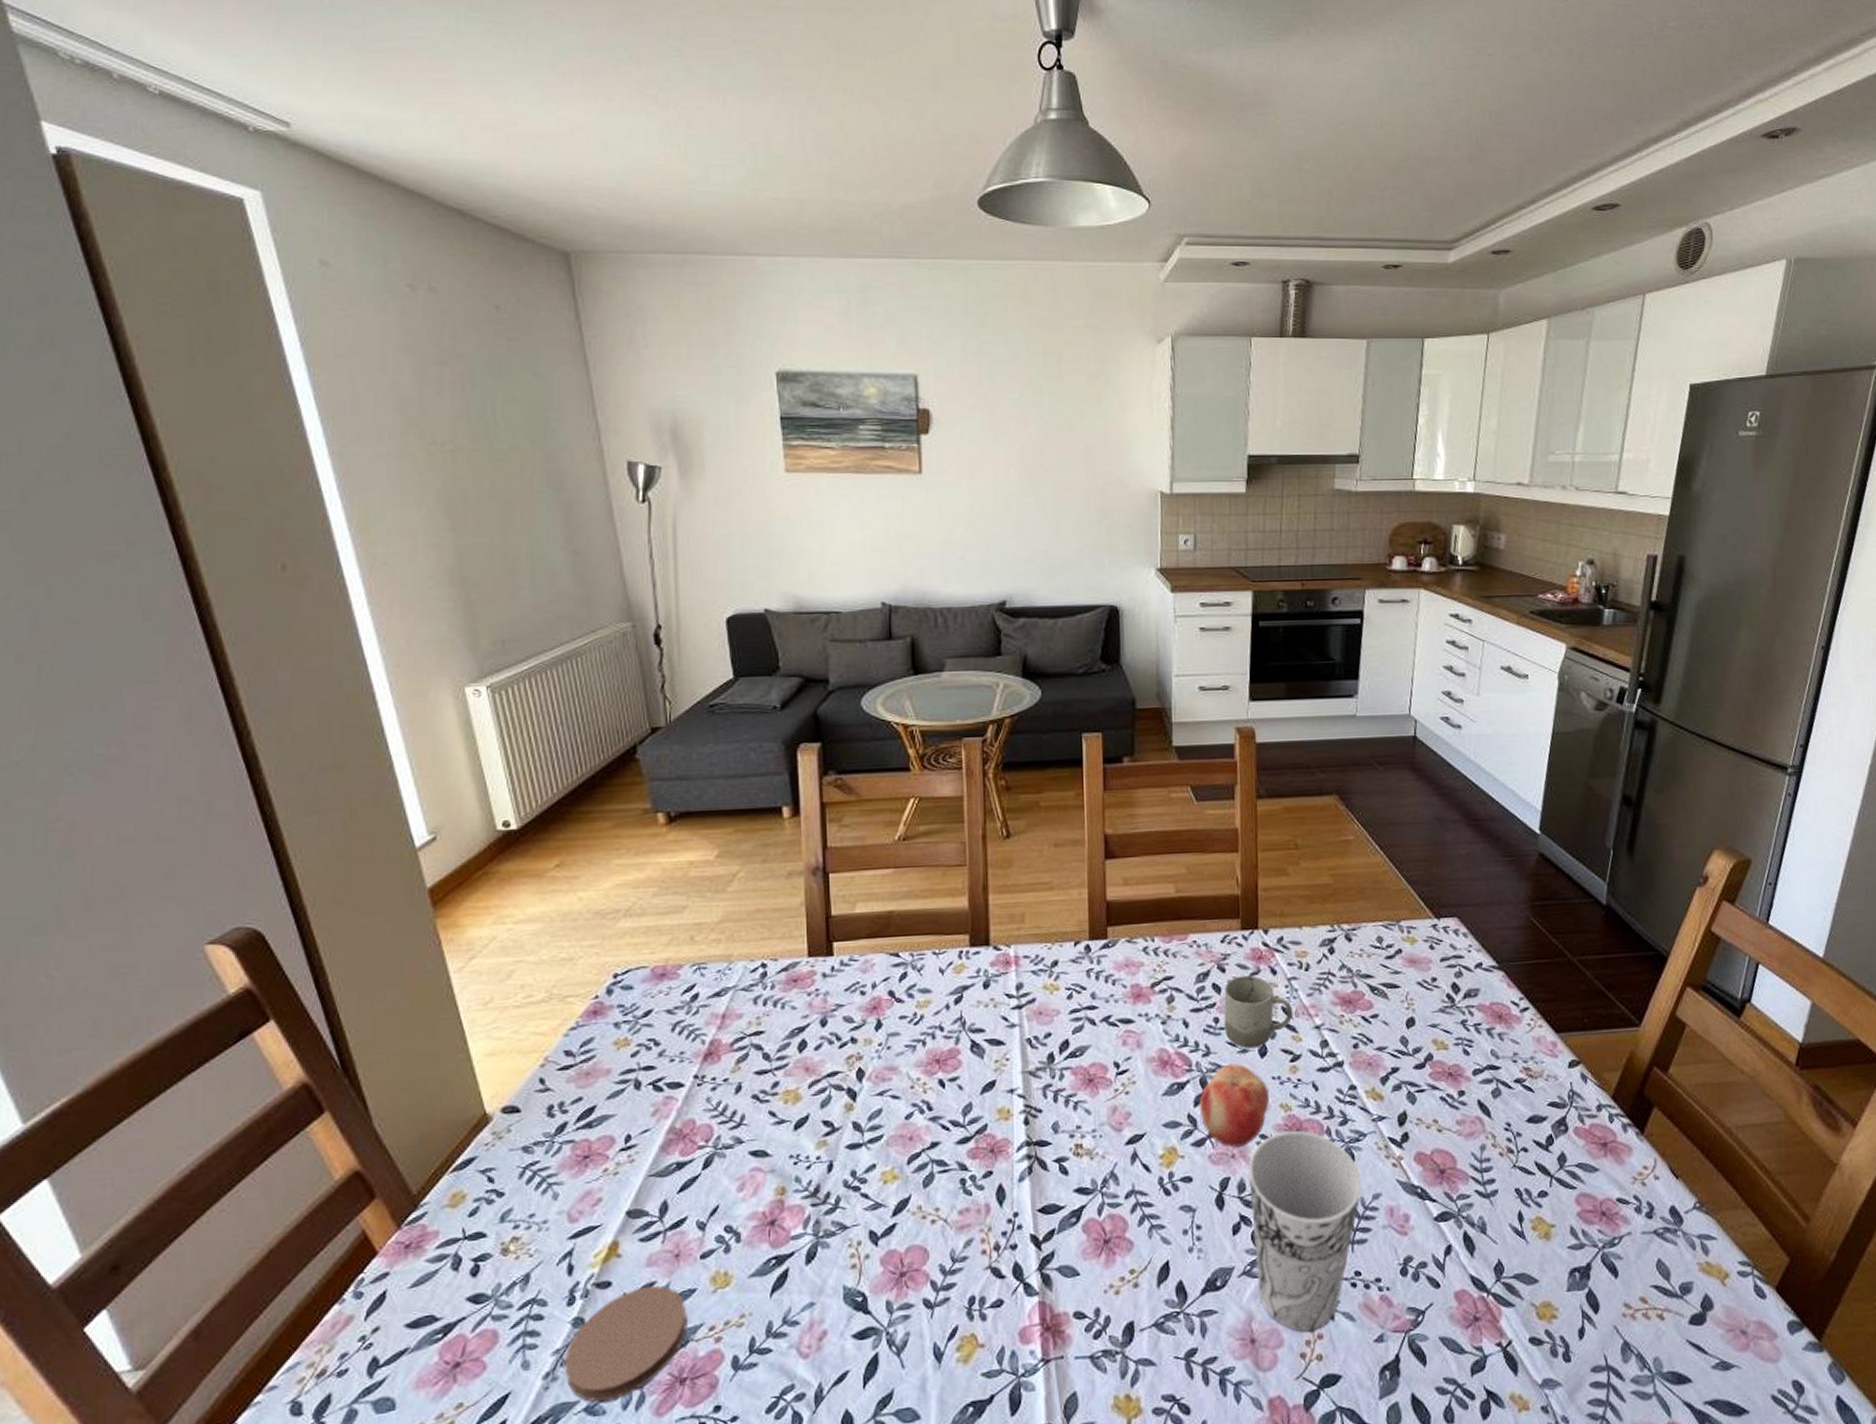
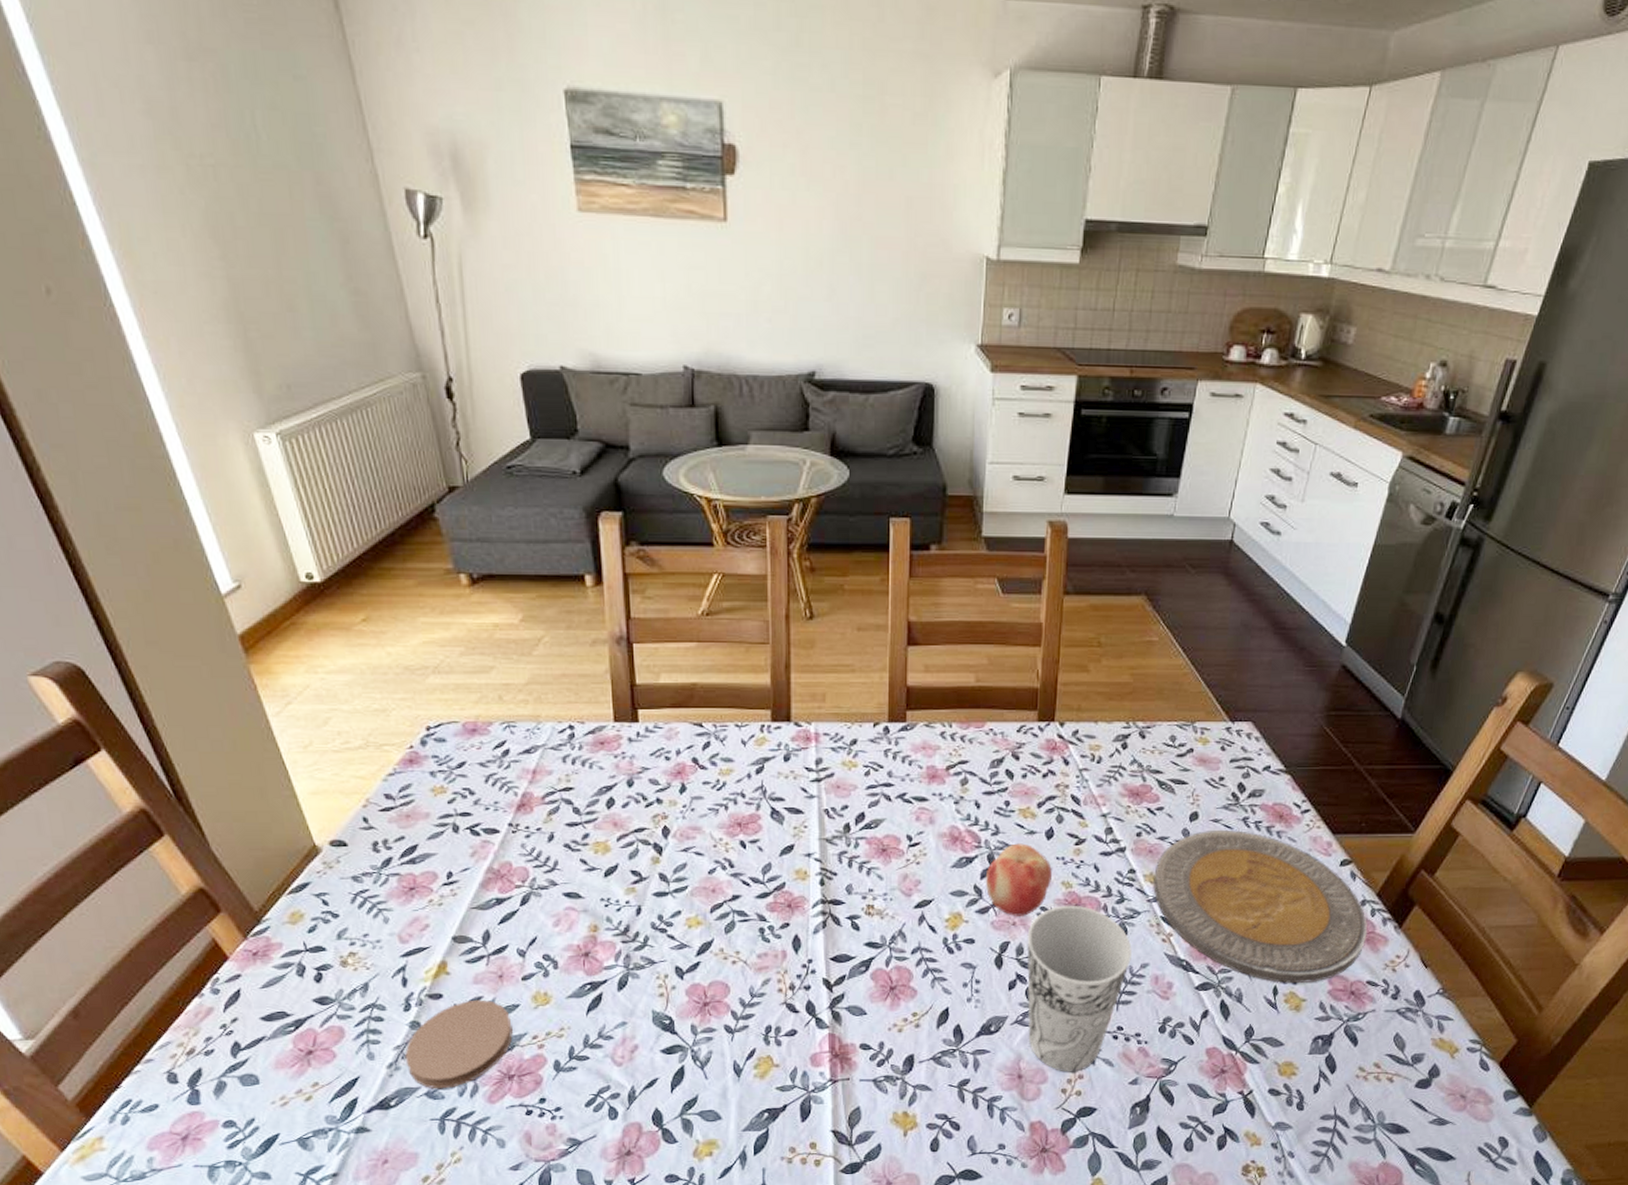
cup: present [1223,975,1293,1049] -> none [1014,764,1082,831]
plate: none [1376,1035,1609,1207] -> present [1153,830,1368,983]

